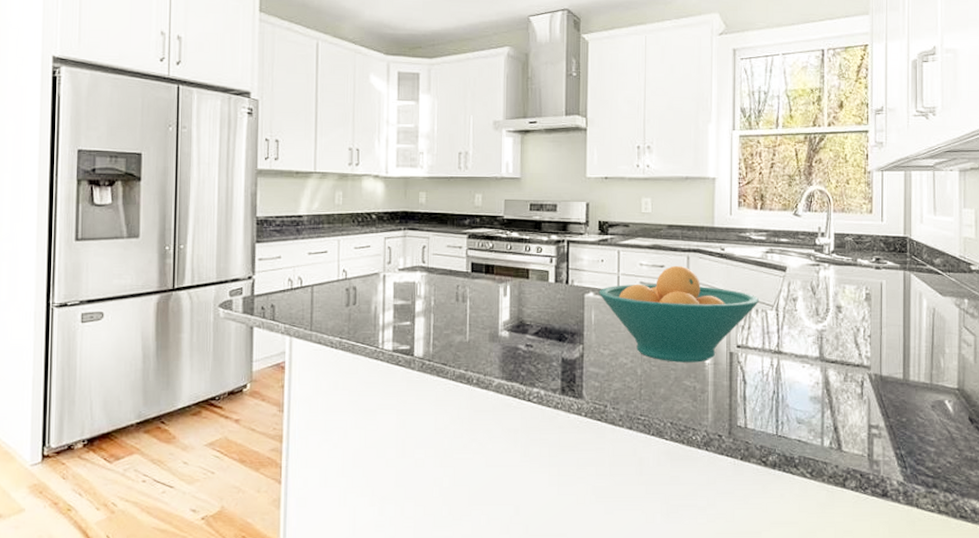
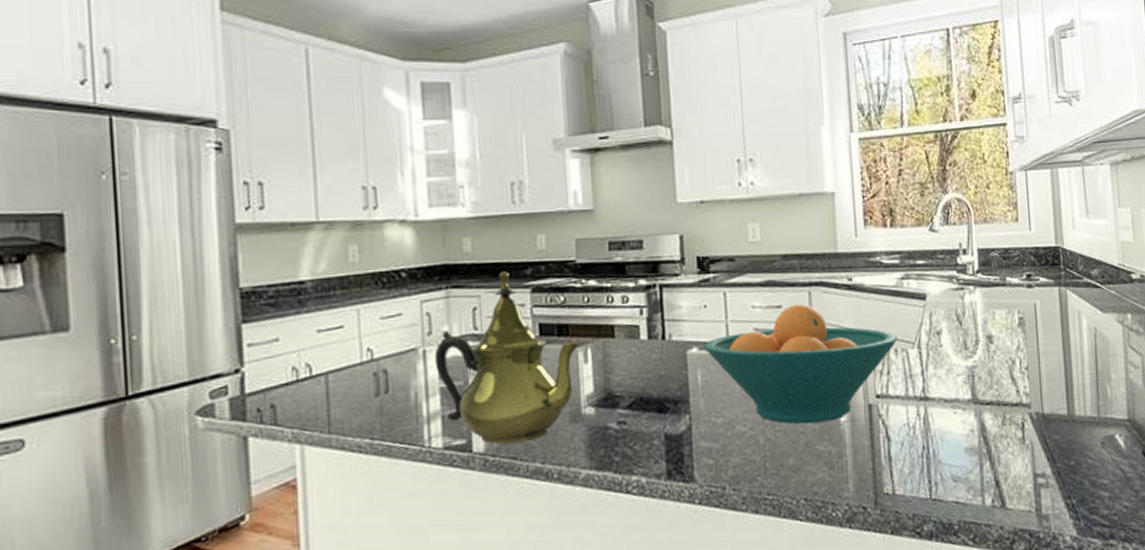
teapot: none [391,220,502,352] -> present [434,271,581,445]

